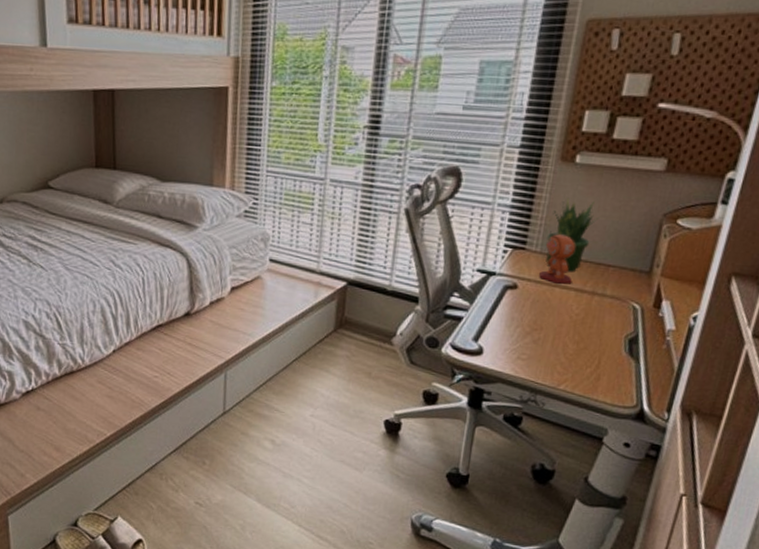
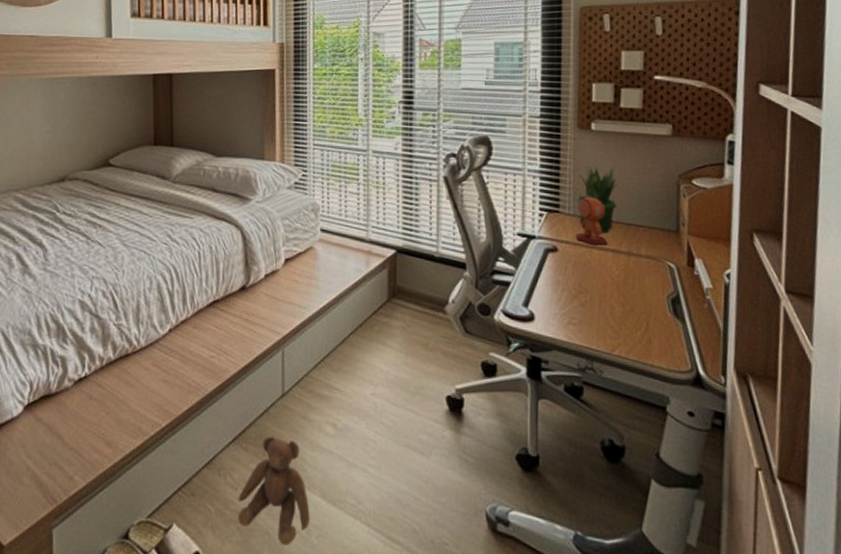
teddy bear: none [178,448,246,538] -> present [238,437,310,546]

